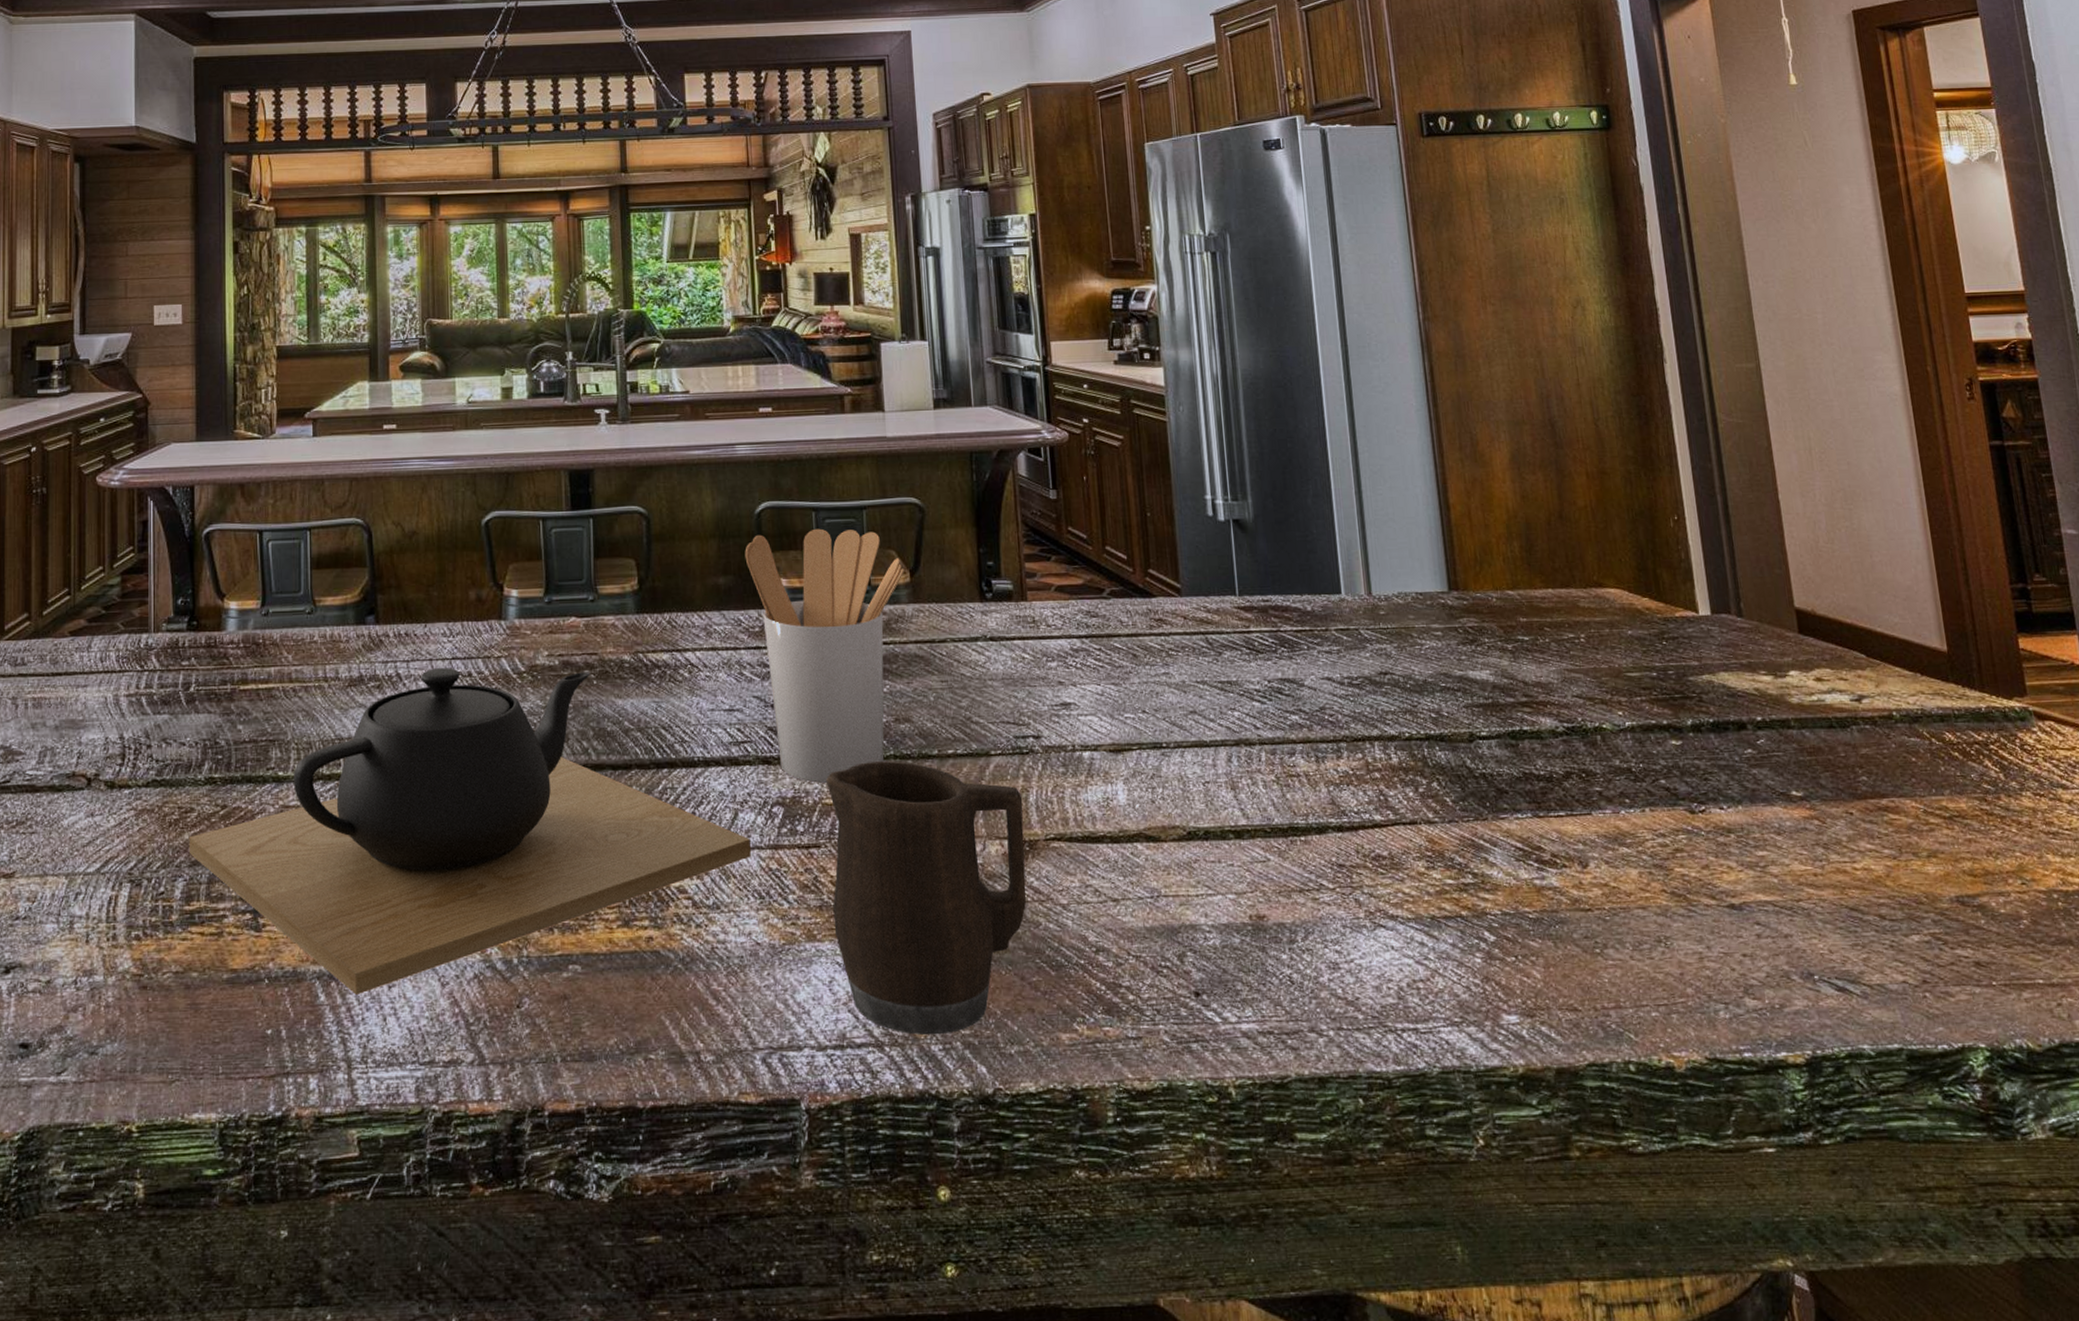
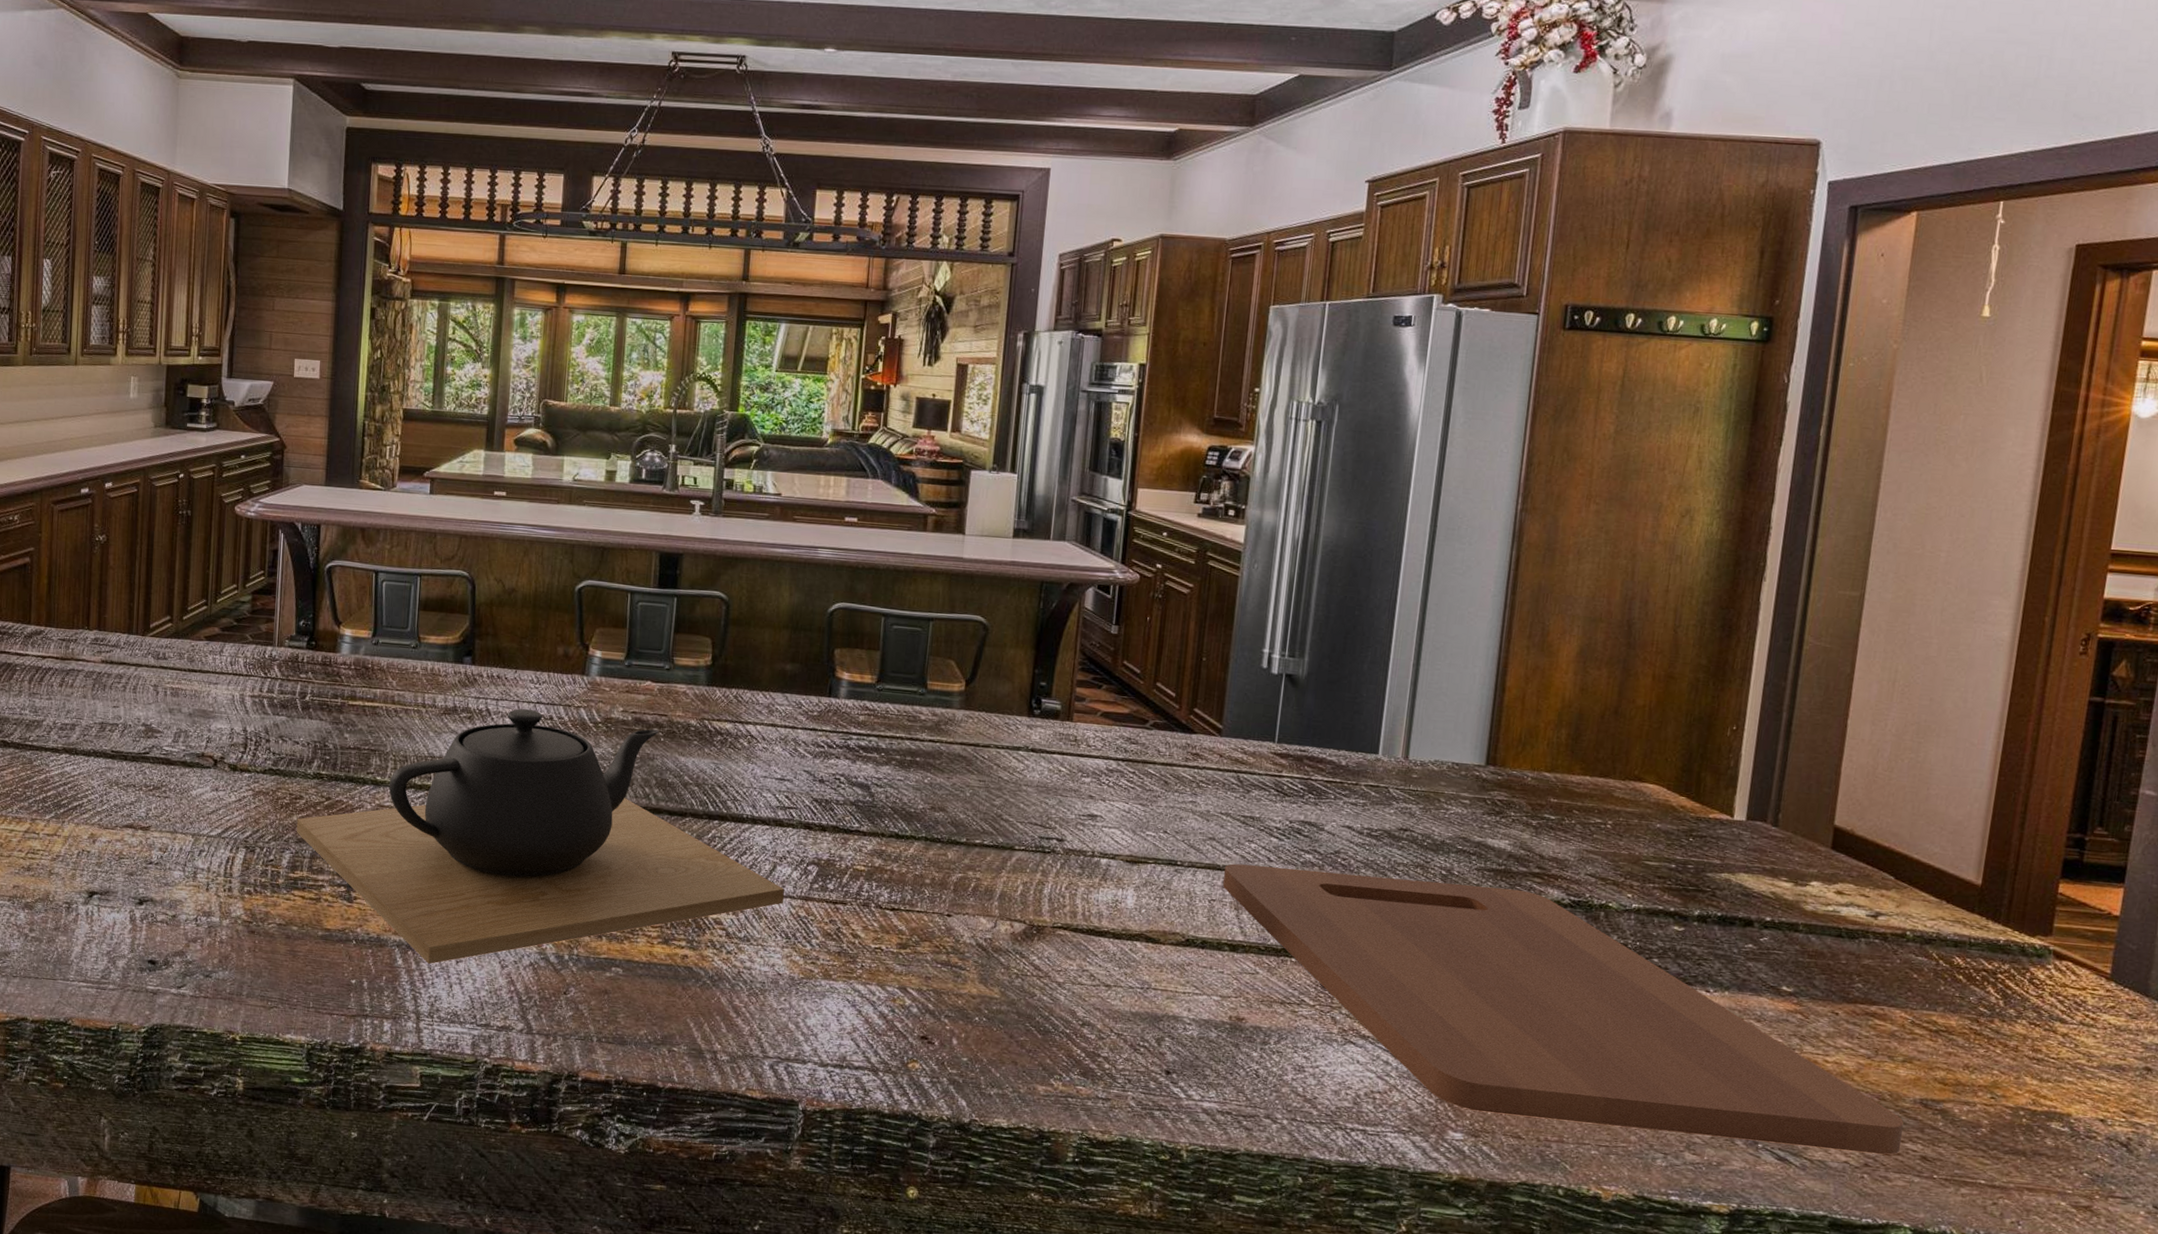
utensil holder: present [745,528,905,784] -> none [813,631,961,853]
mug: present [825,761,1027,1036] -> none [849,839,1038,1071]
cutting board: none [1212,723,1953,986] -> present [1223,863,1904,1155]

